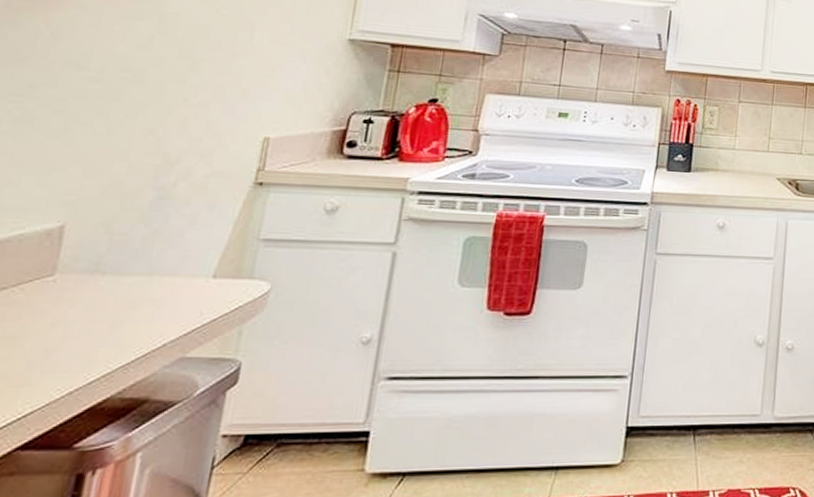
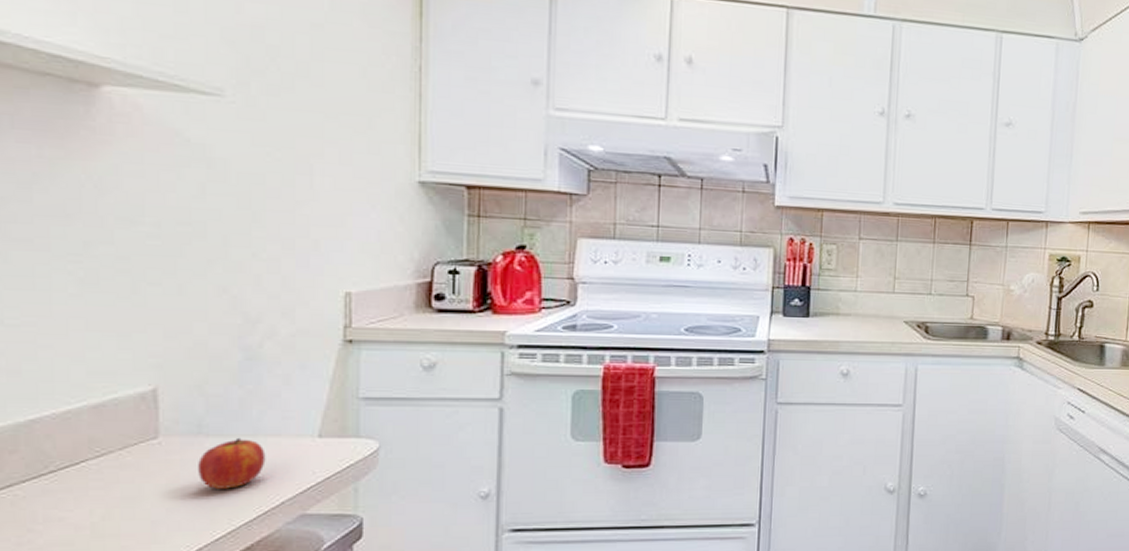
fruit: none [86,276,158,329] -> present [198,437,266,489]

